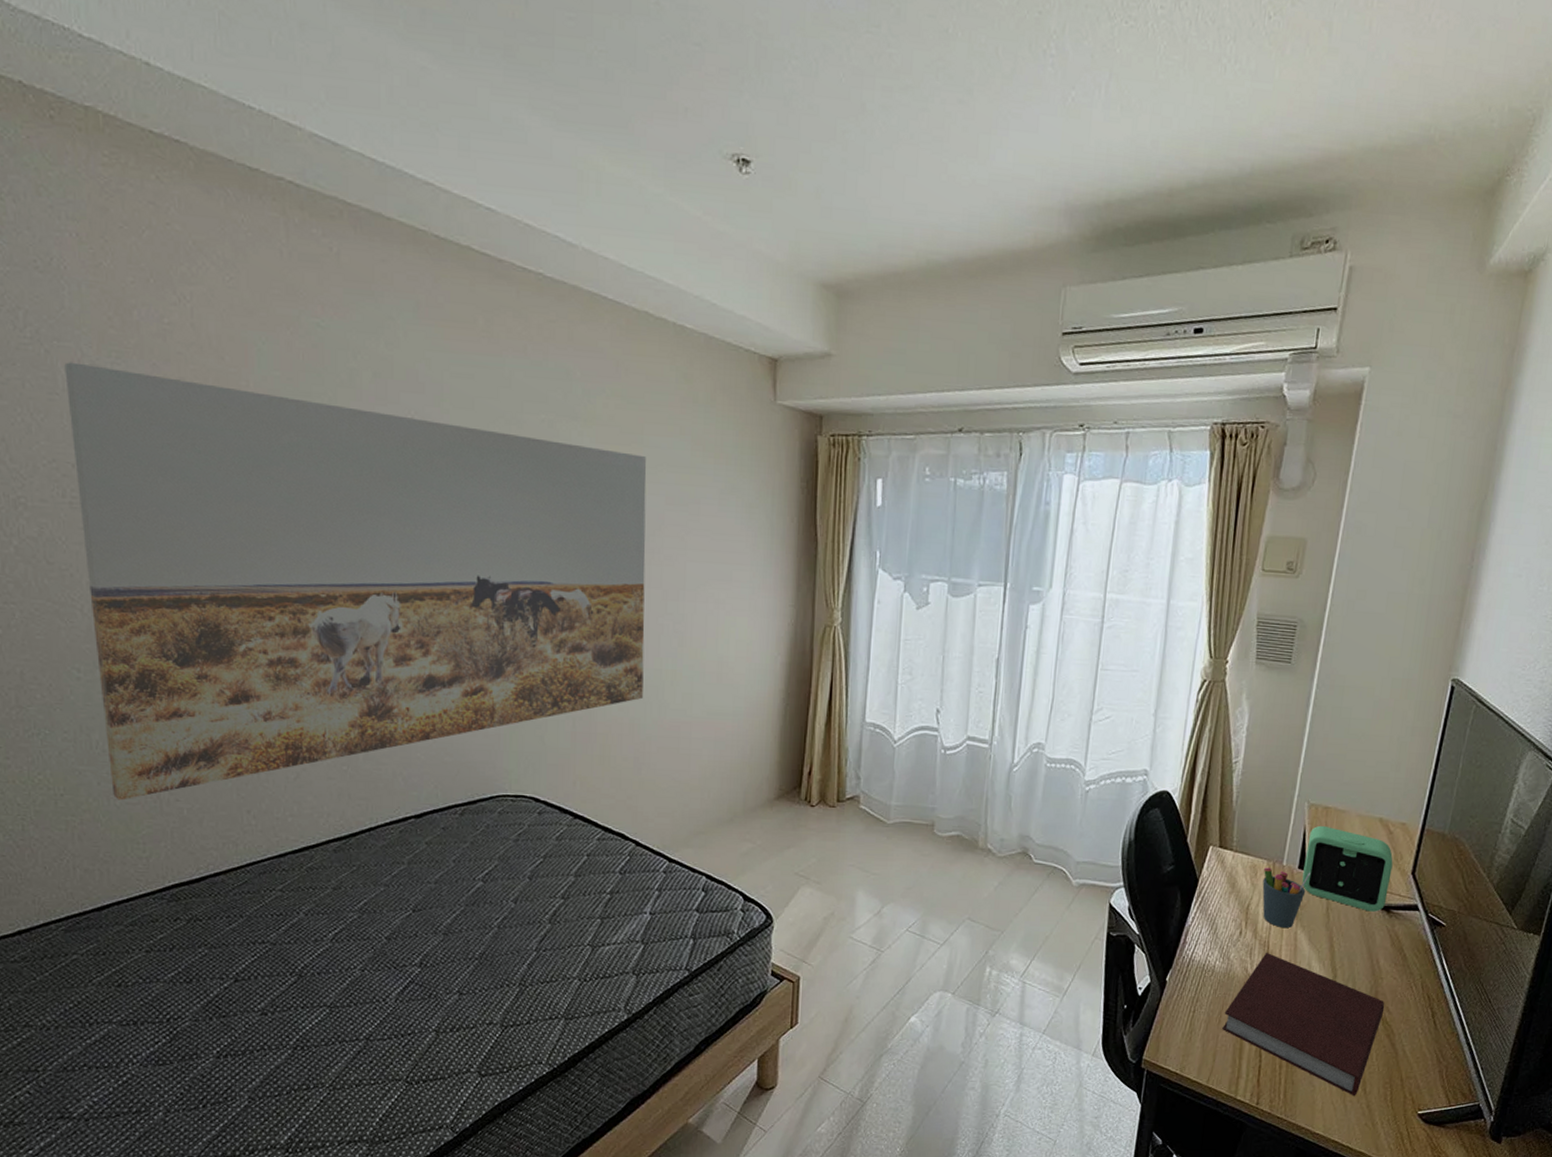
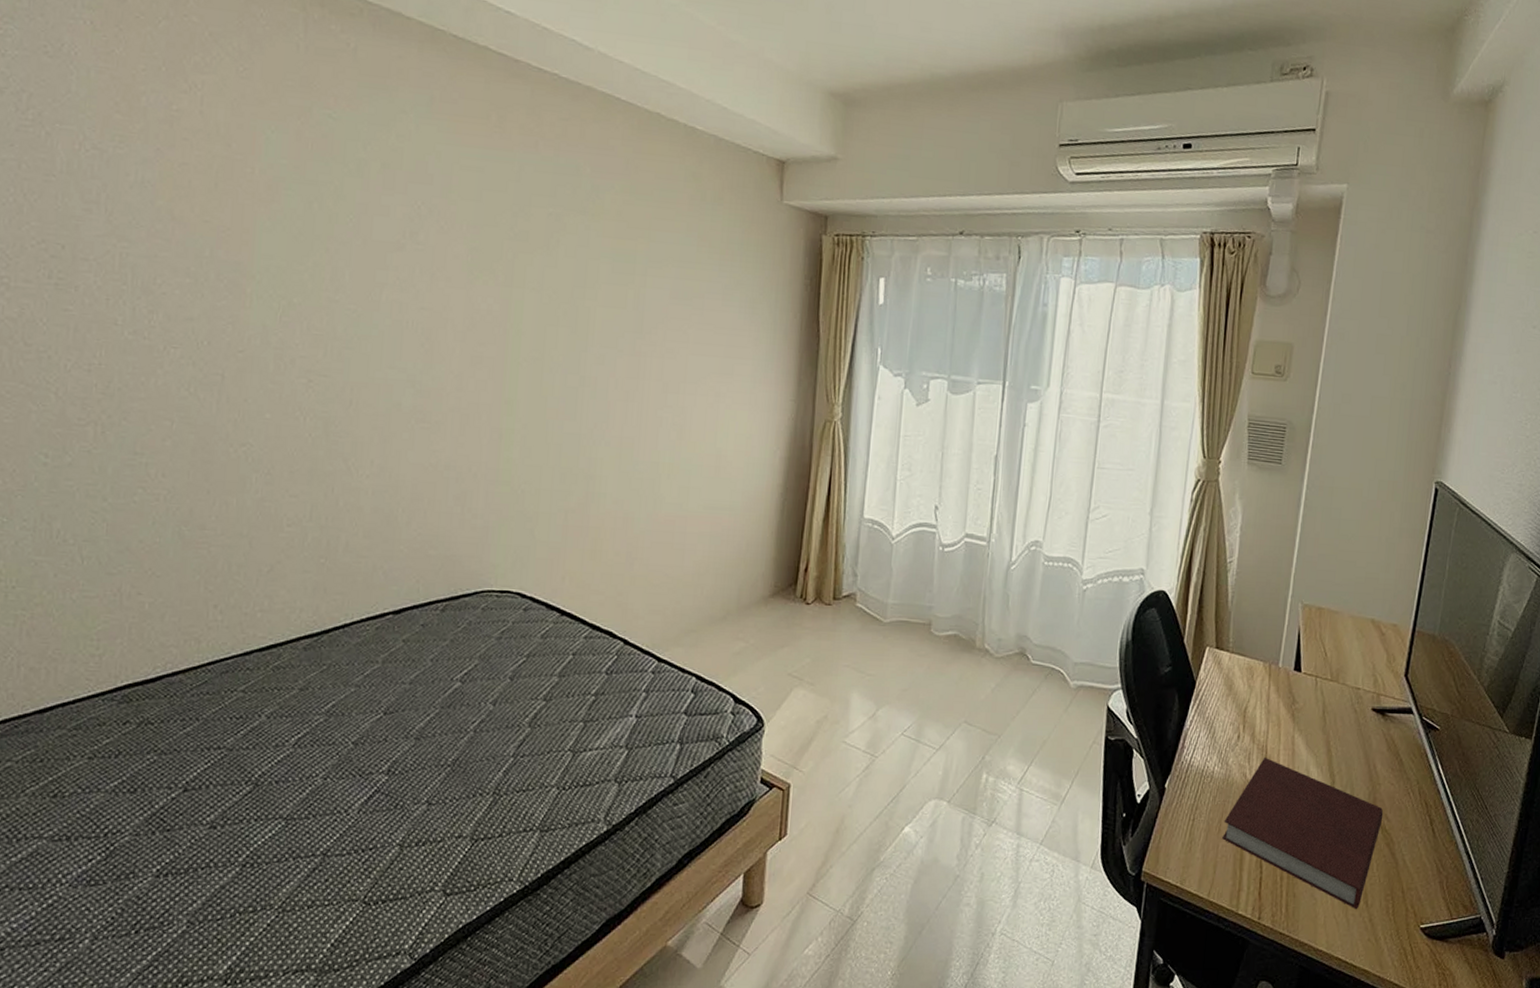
wall art: present [64,362,647,801] -> none [64,144,652,594]
pen holder: present [1262,867,1311,929] -> none [1259,669,1306,732]
alarm clock: present [1302,825,1393,912] -> none [1298,626,1386,715]

